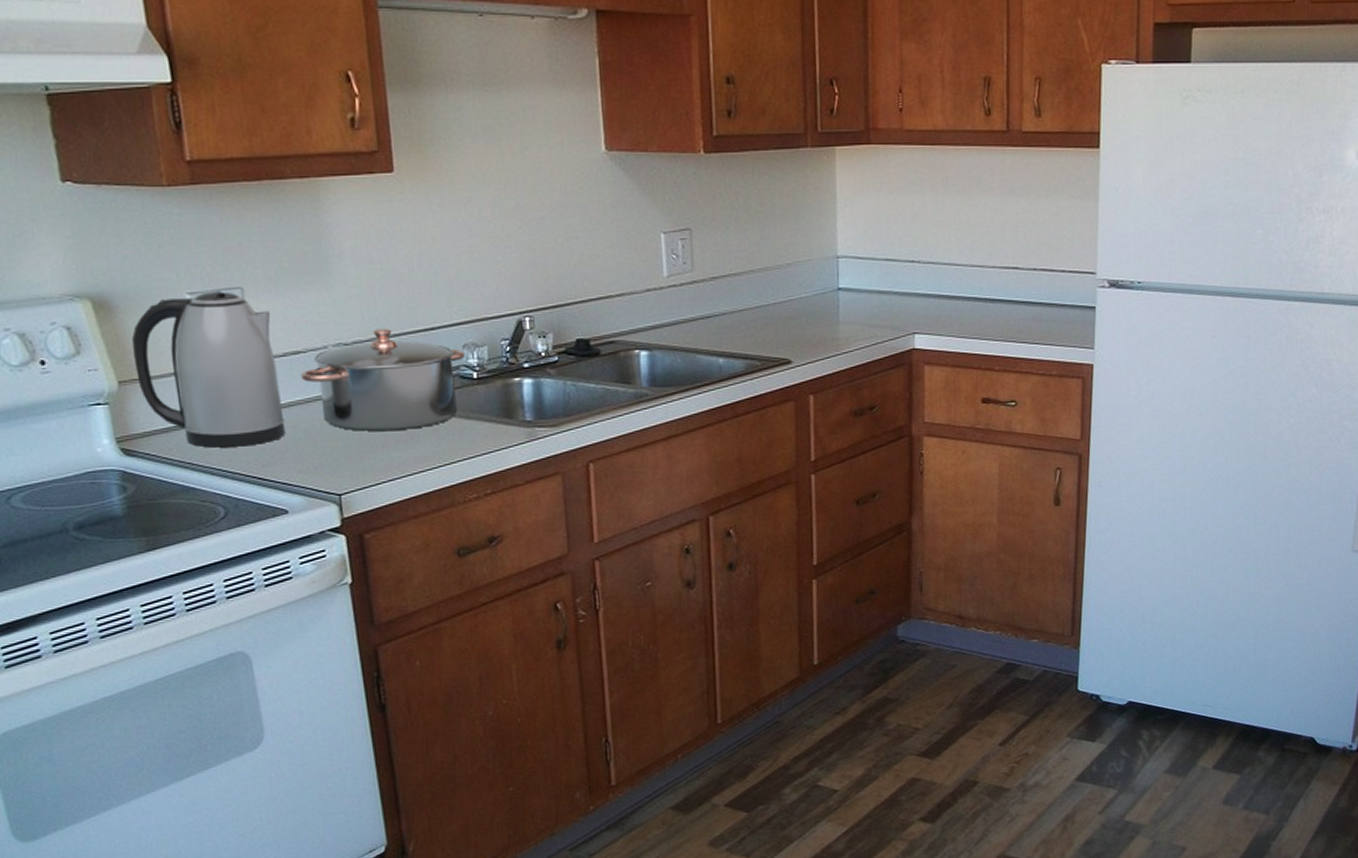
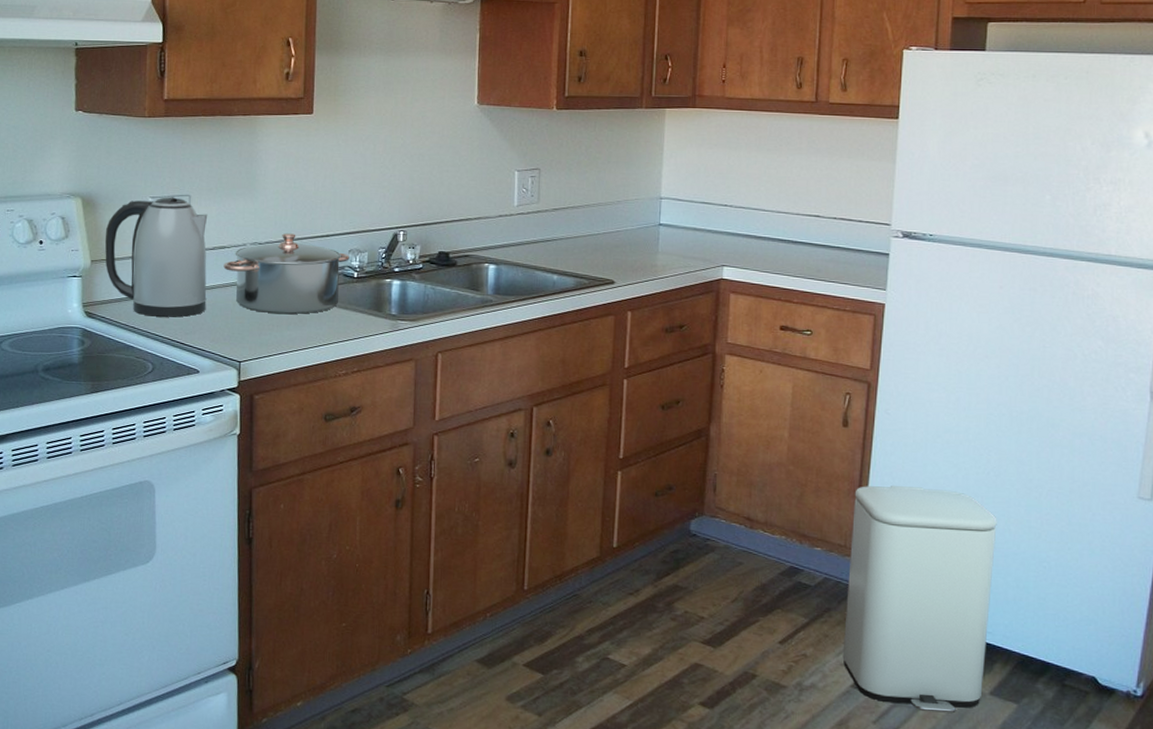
pedal bin: none [1065,563,1216,795] -> present [842,486,997,714]

